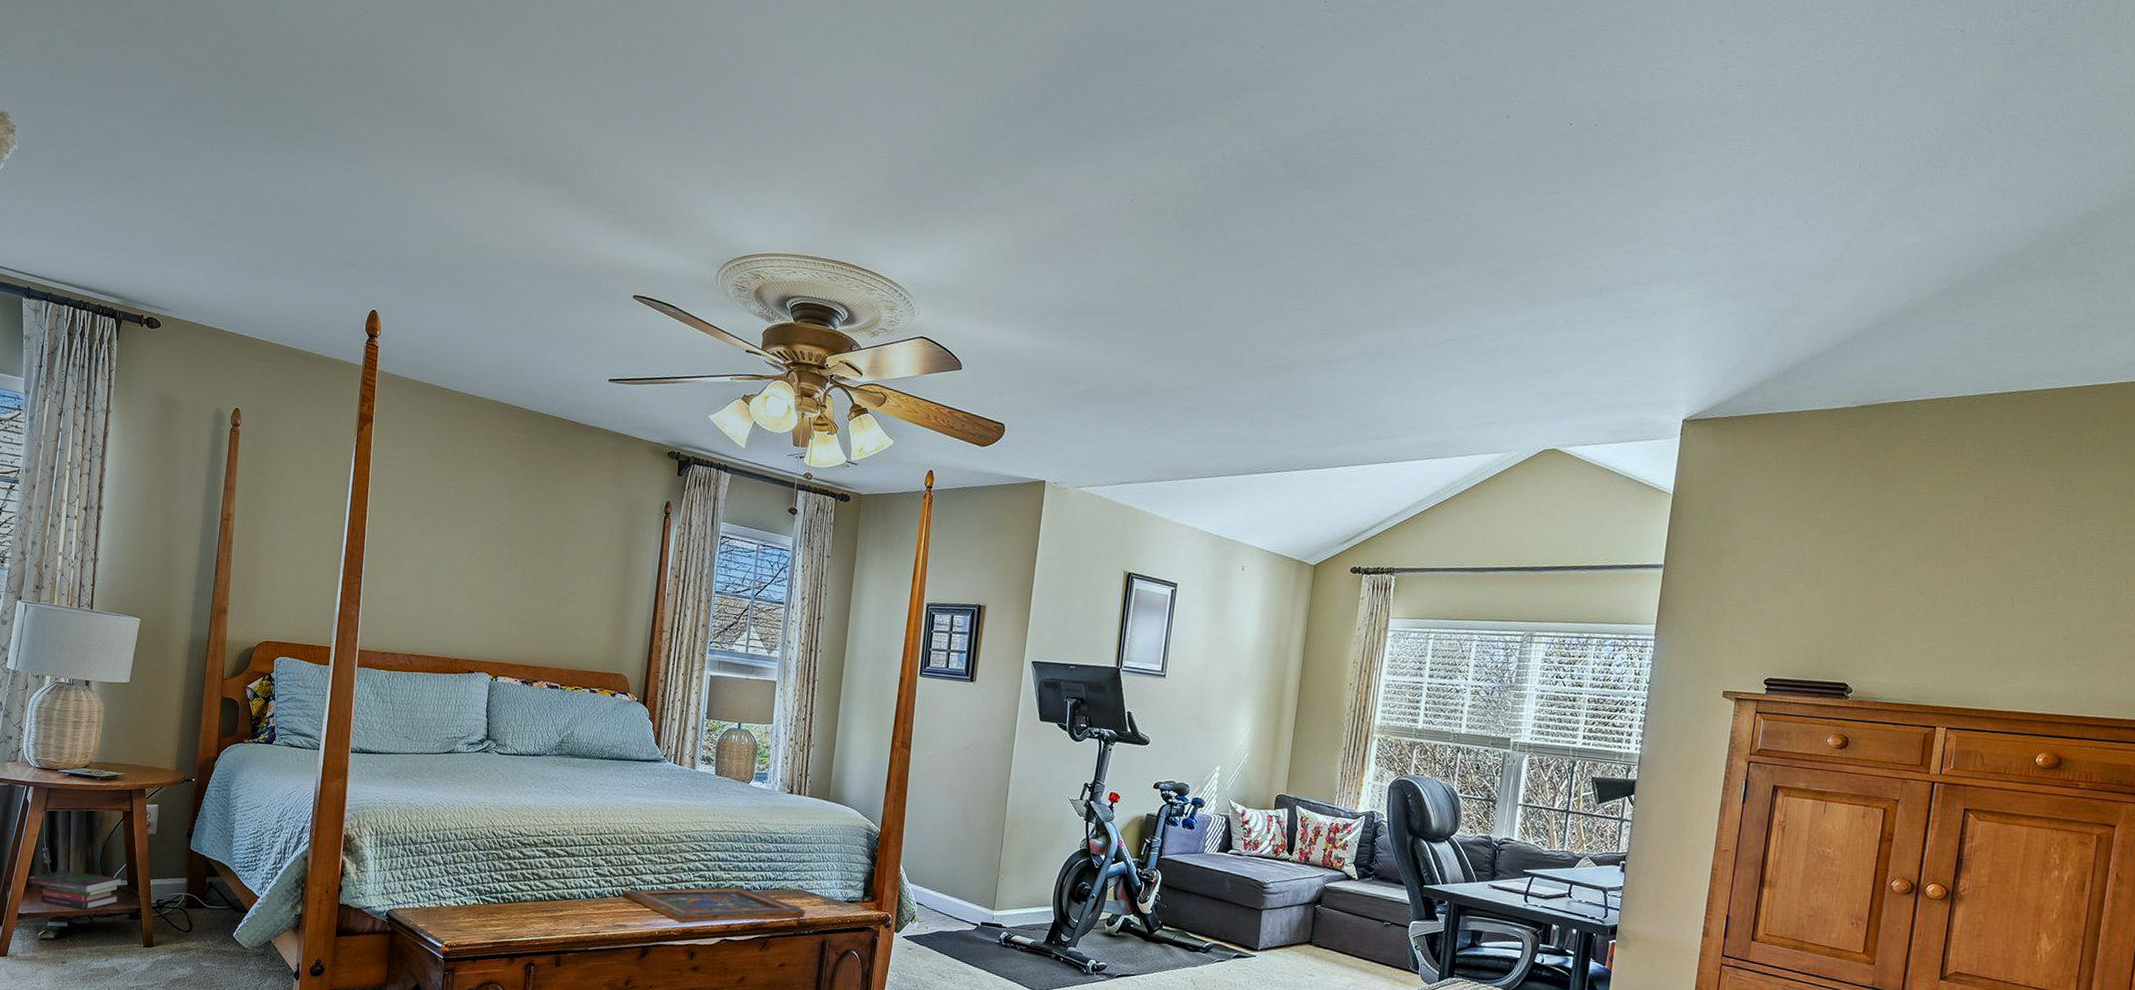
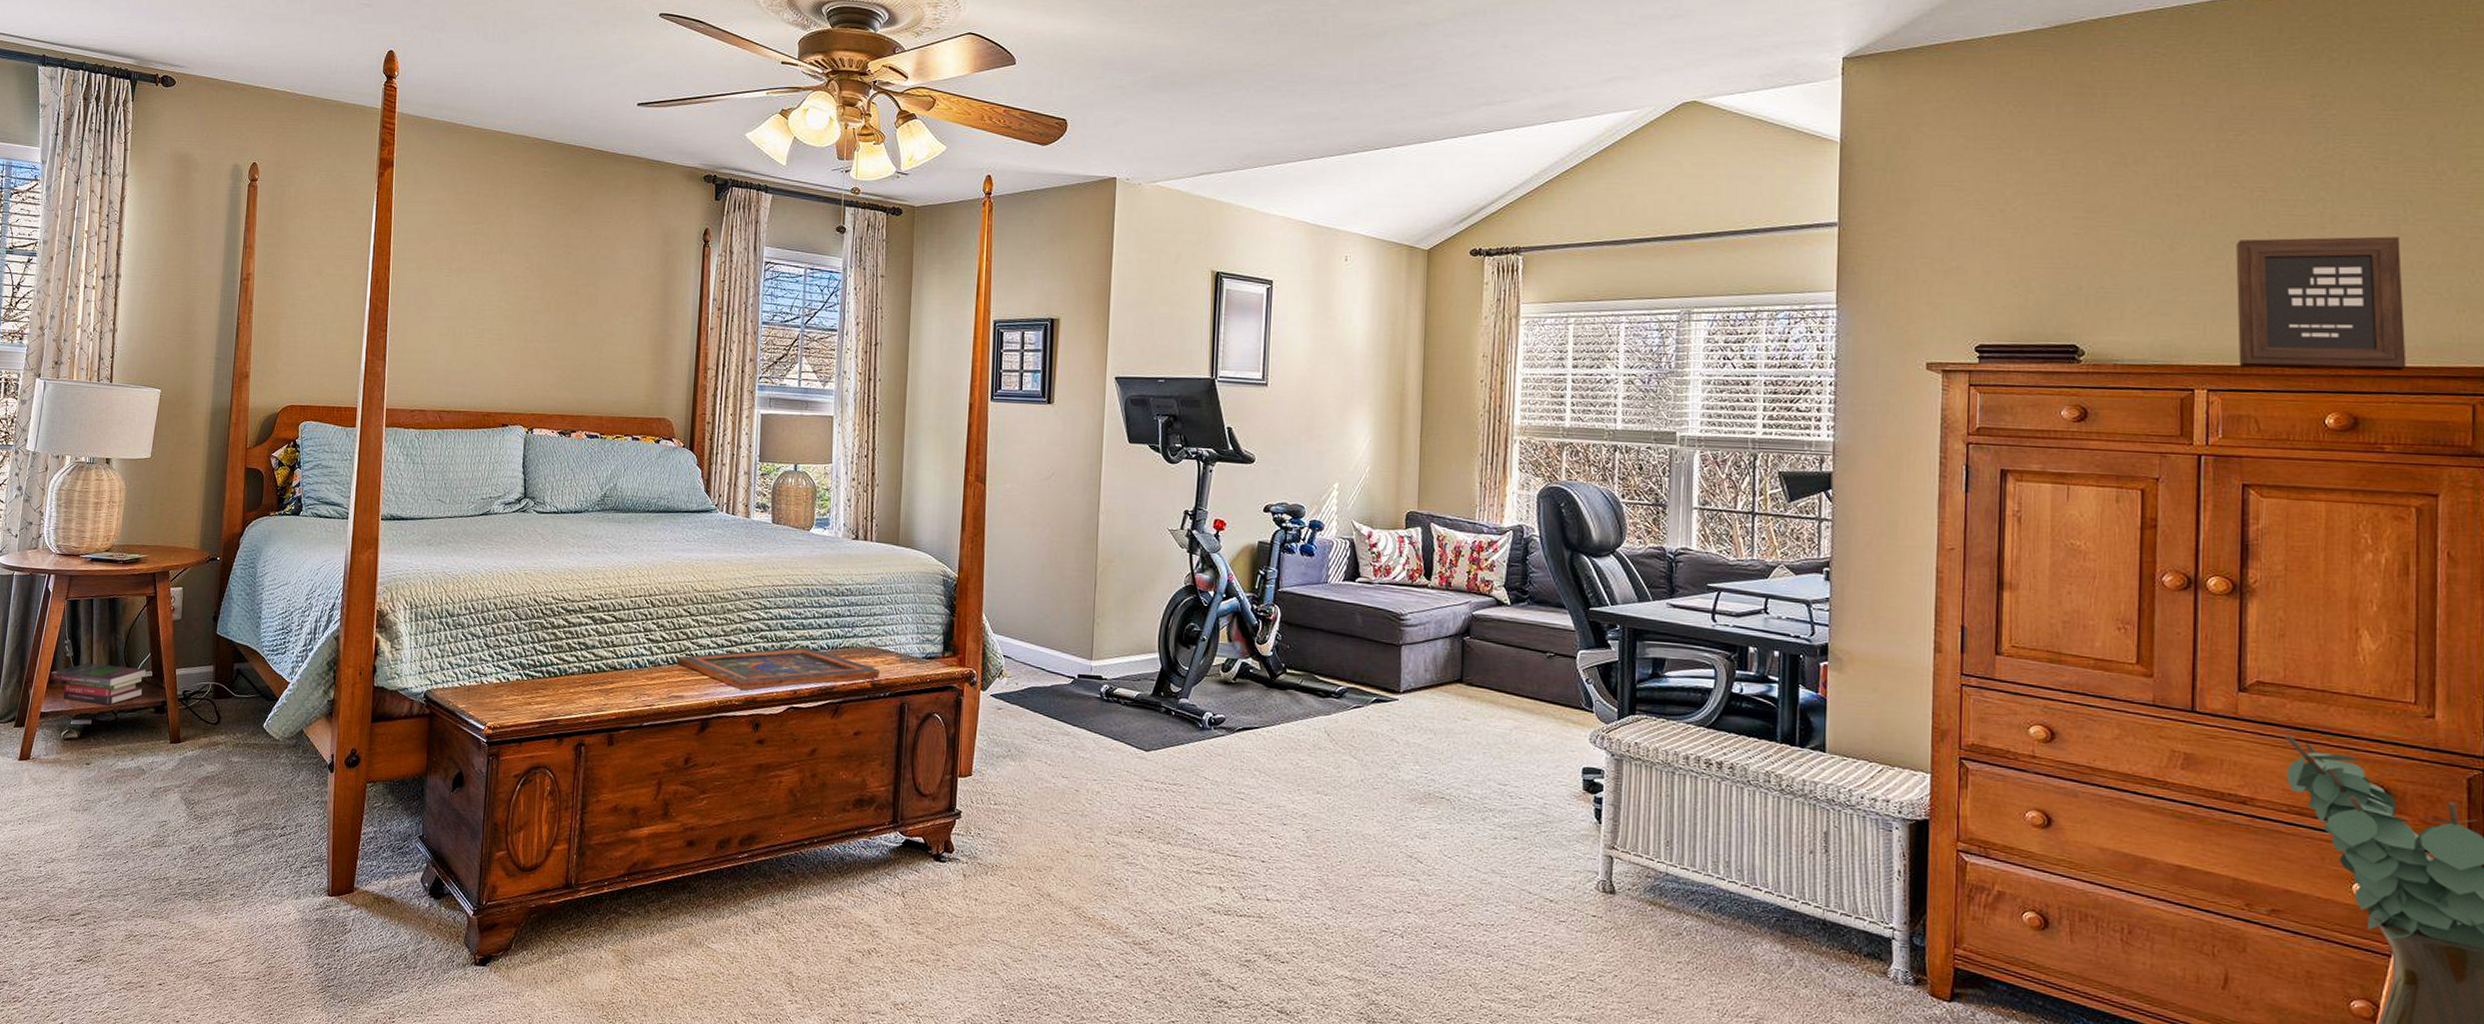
picture frame: none [1974,602,2114,721] -> present [2236,236,2407,371]

